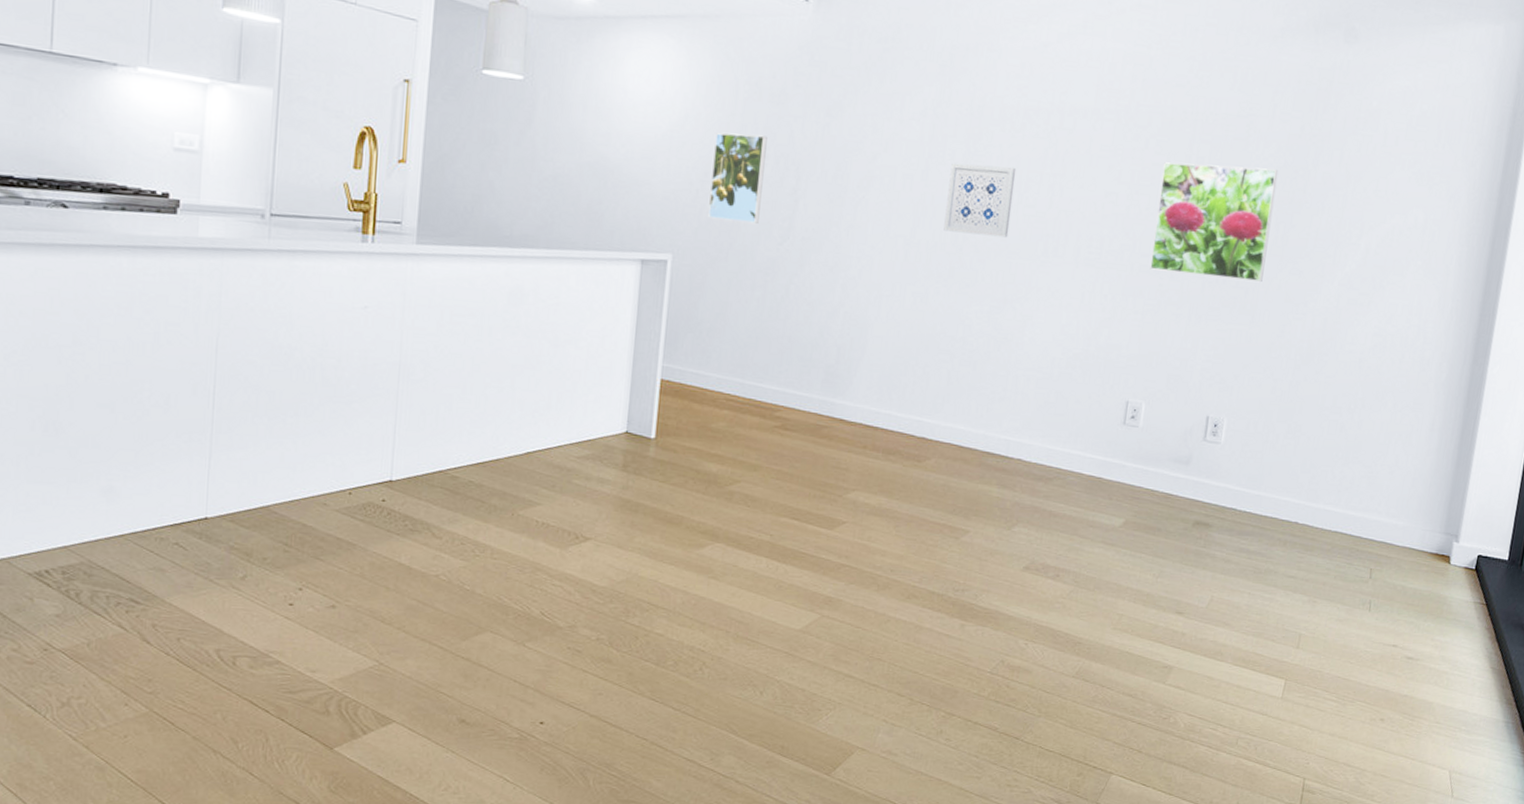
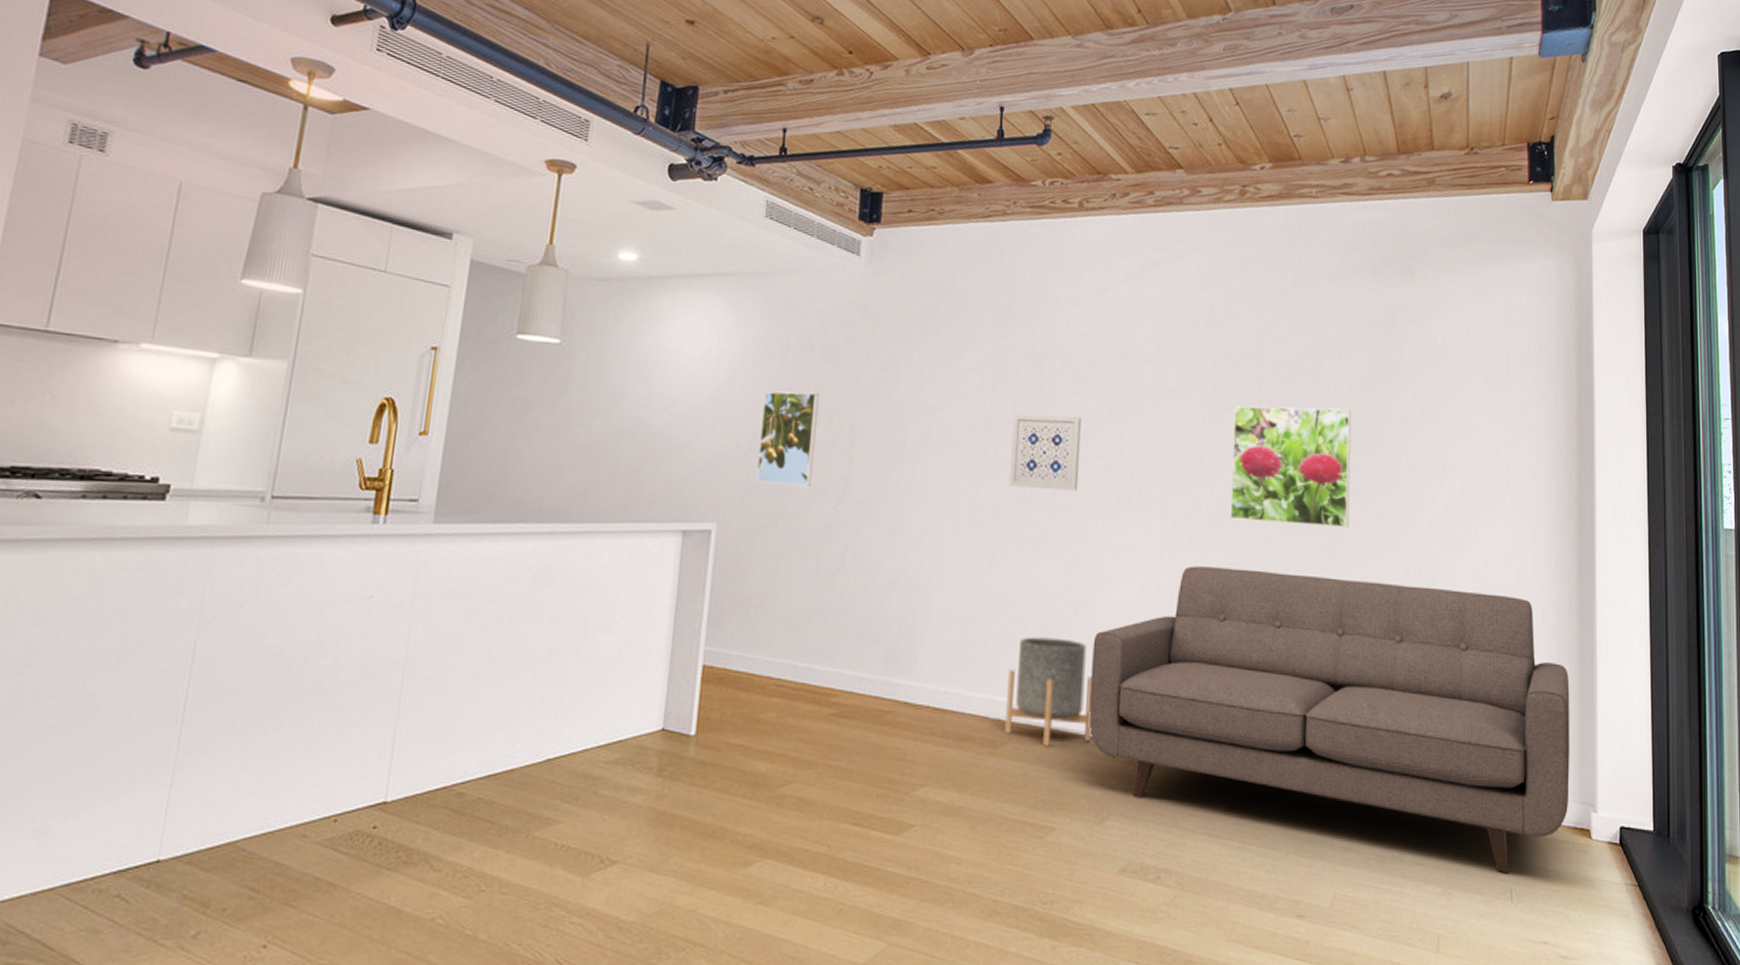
planter: none [927,367,1011,464] -> present [1003,636,1093,748]
sofa: none [1004,310,1453,588] -> present [1088,566,1570,873]

